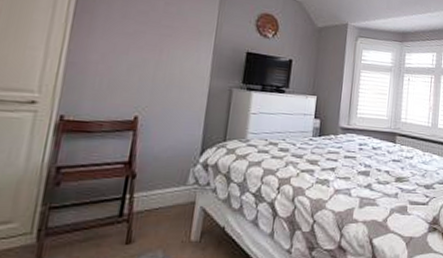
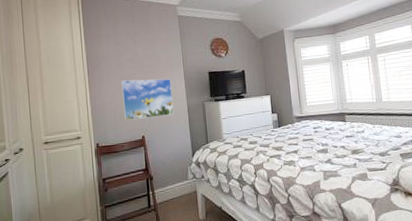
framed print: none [114,37,194,97] -> present [121,78,175,120]

